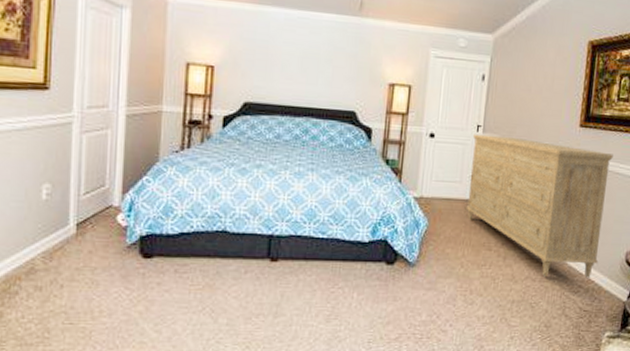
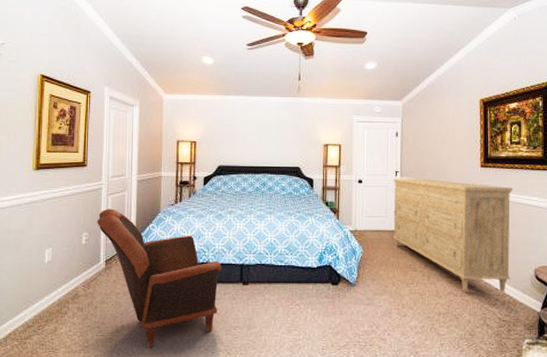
armchair: none [64,152,243,339] -> present [97,208,222,347]

